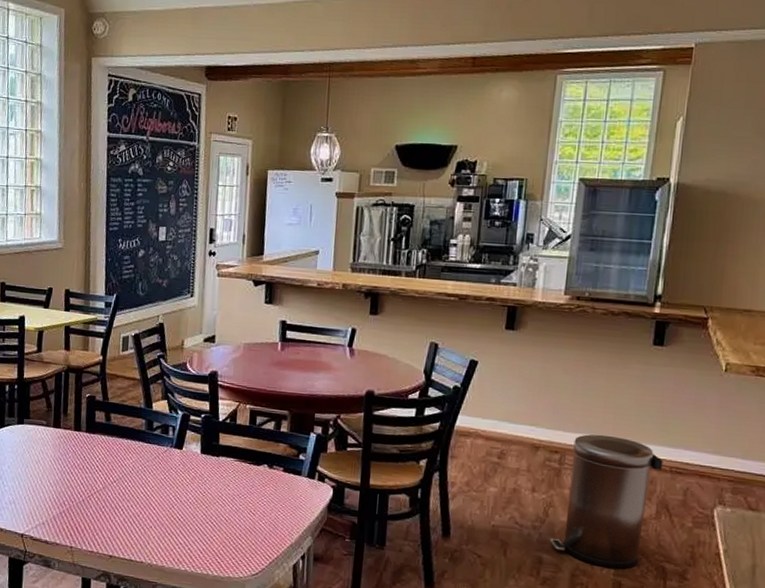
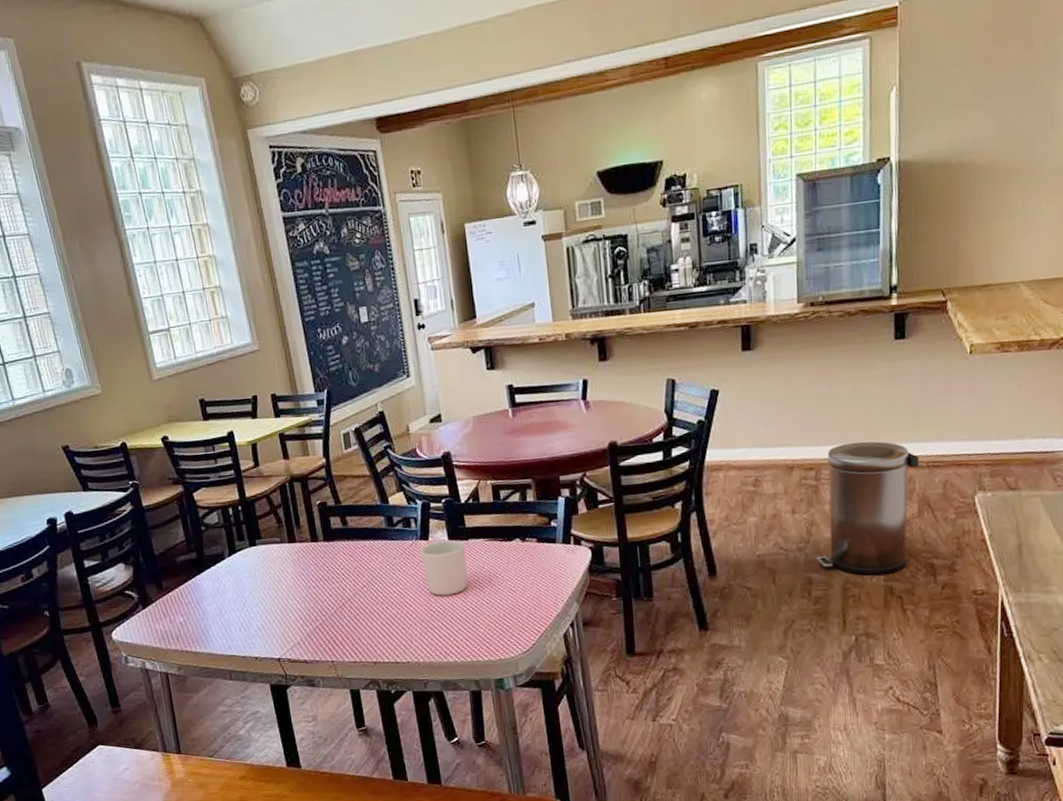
mug: none [172,452,215,506] -> present [420,539,468,596]

